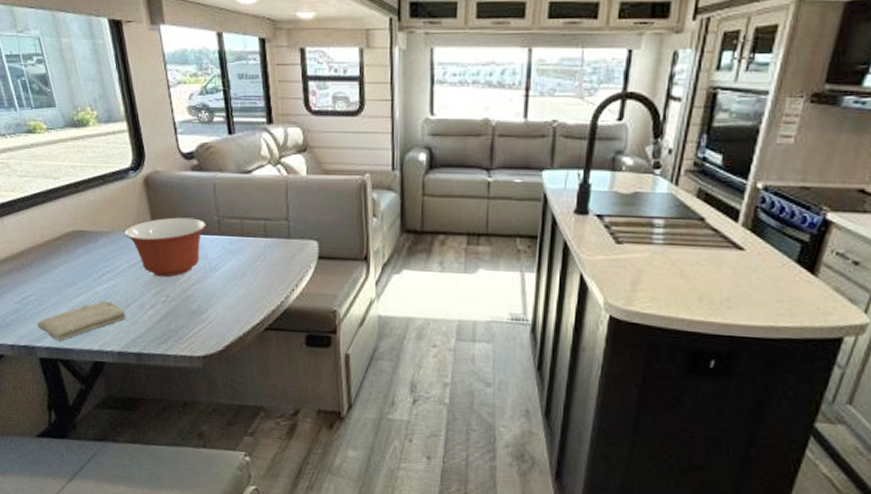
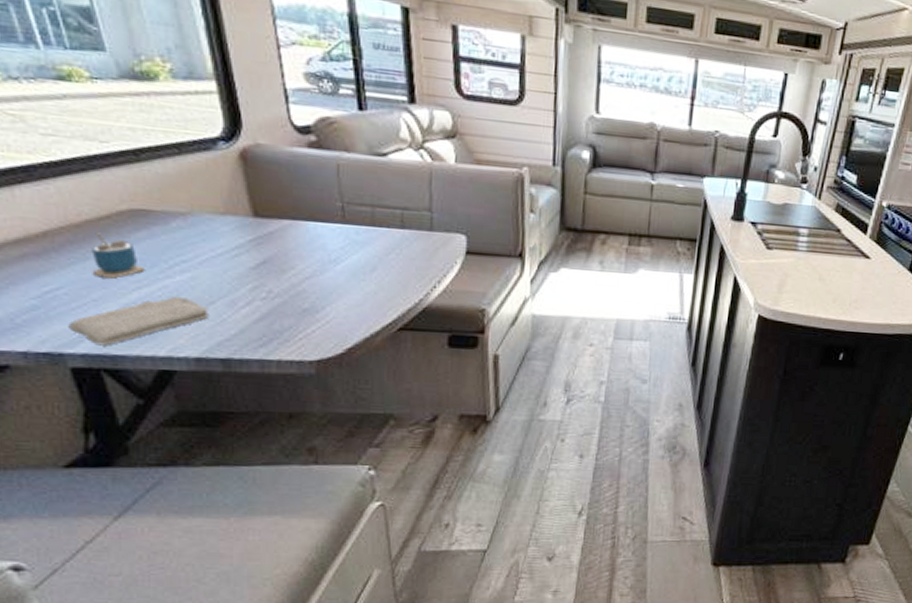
cup: none [50,251,83,287] -> present [91,233,145,279]
mixing bowl: present [124,217,206,278] -> none [209,200,326,270]

